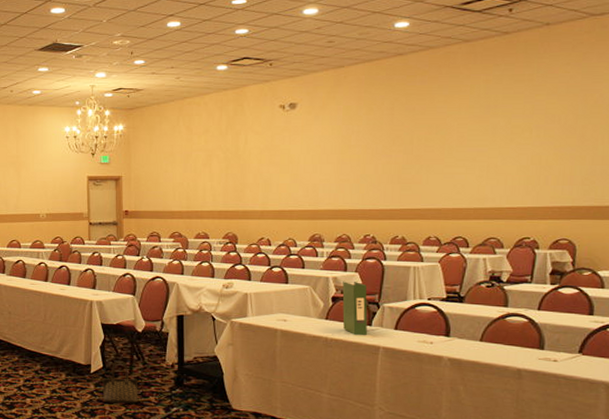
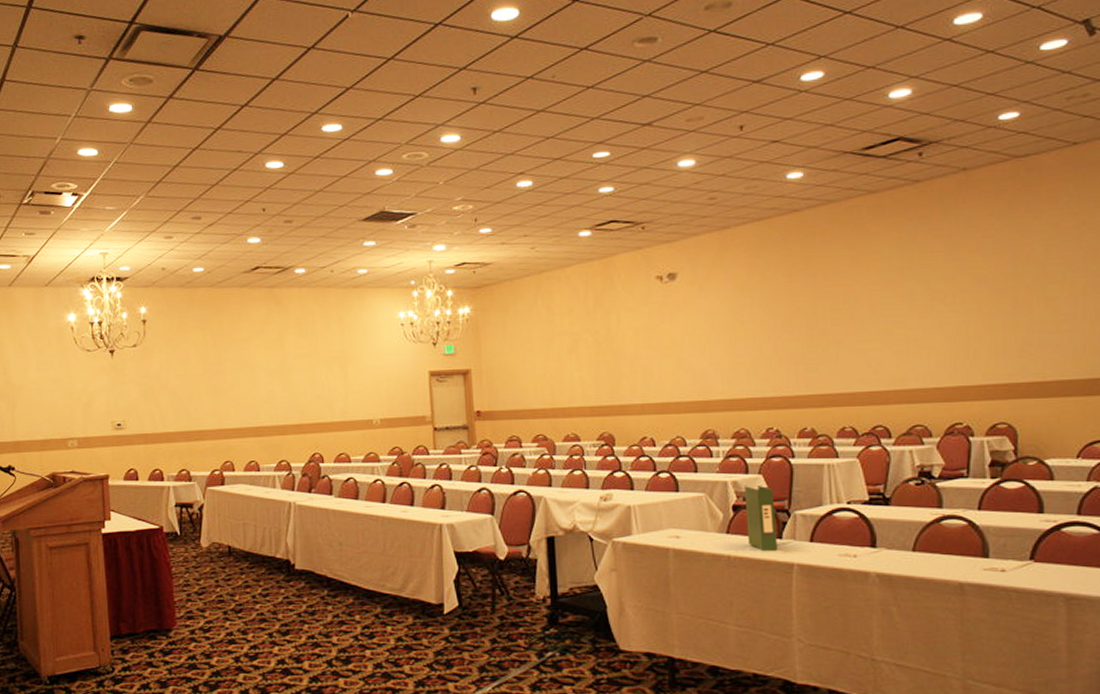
tote bag: present [102,360,138,403] -> none [459,596,504,651]

